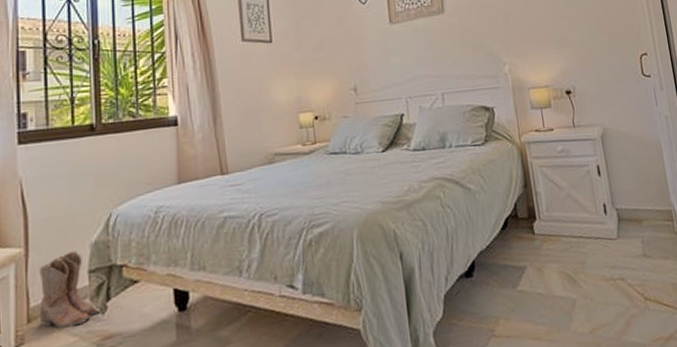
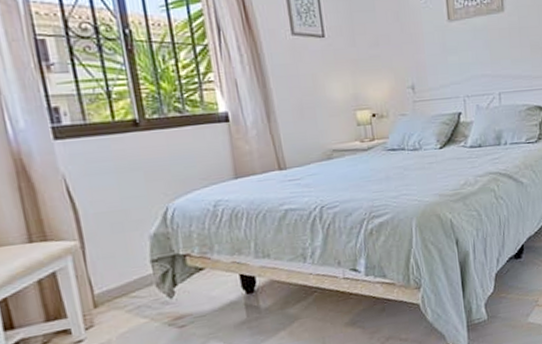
boots: present [39,250,101,329] -> none [98,242,169,312]

